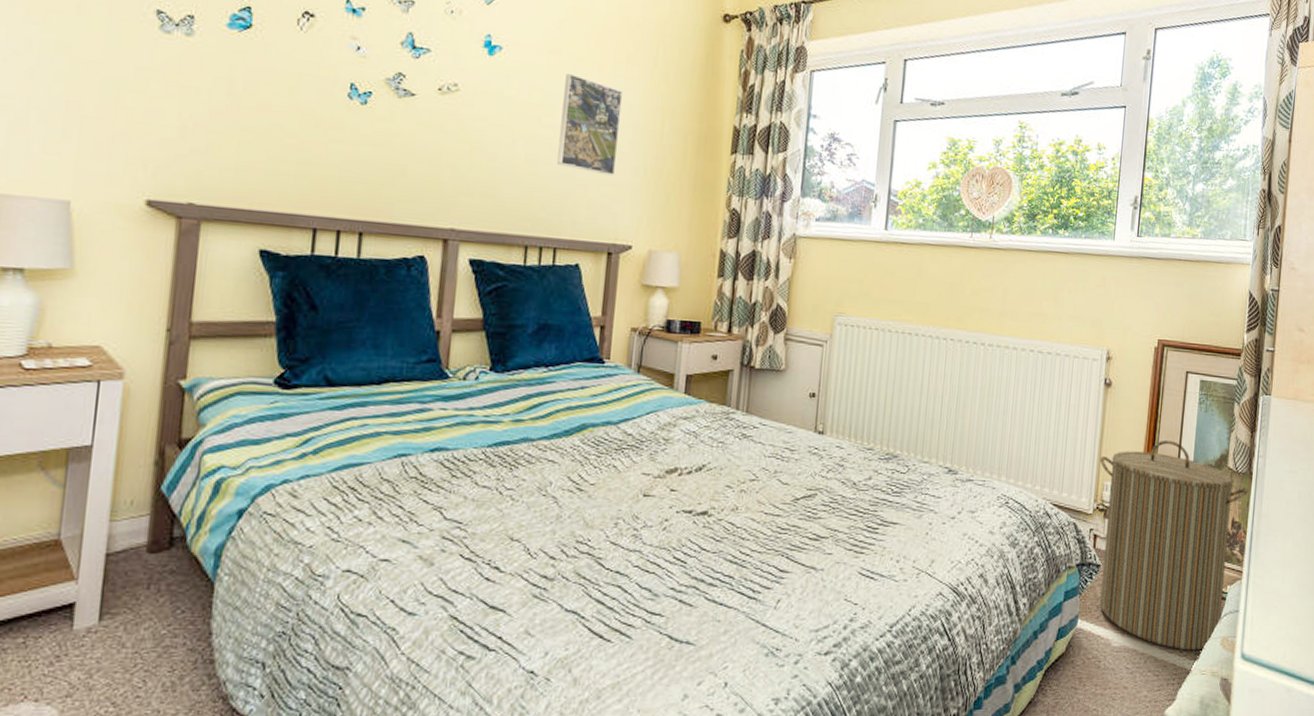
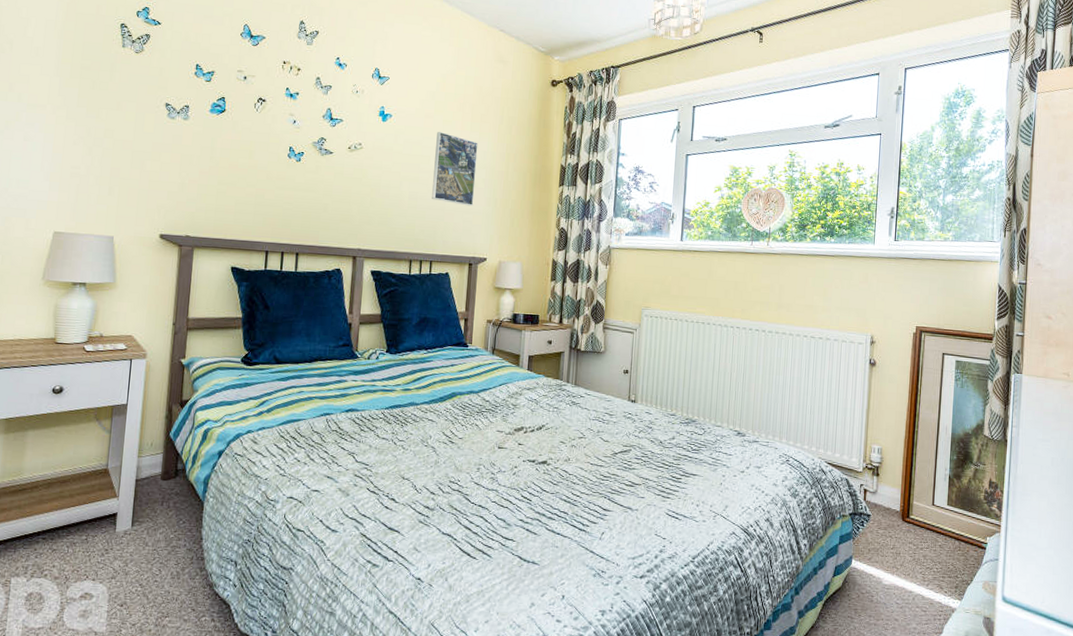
laundry hamper: present [1099,439,1249,651] -> none [867,411,1005,592]

